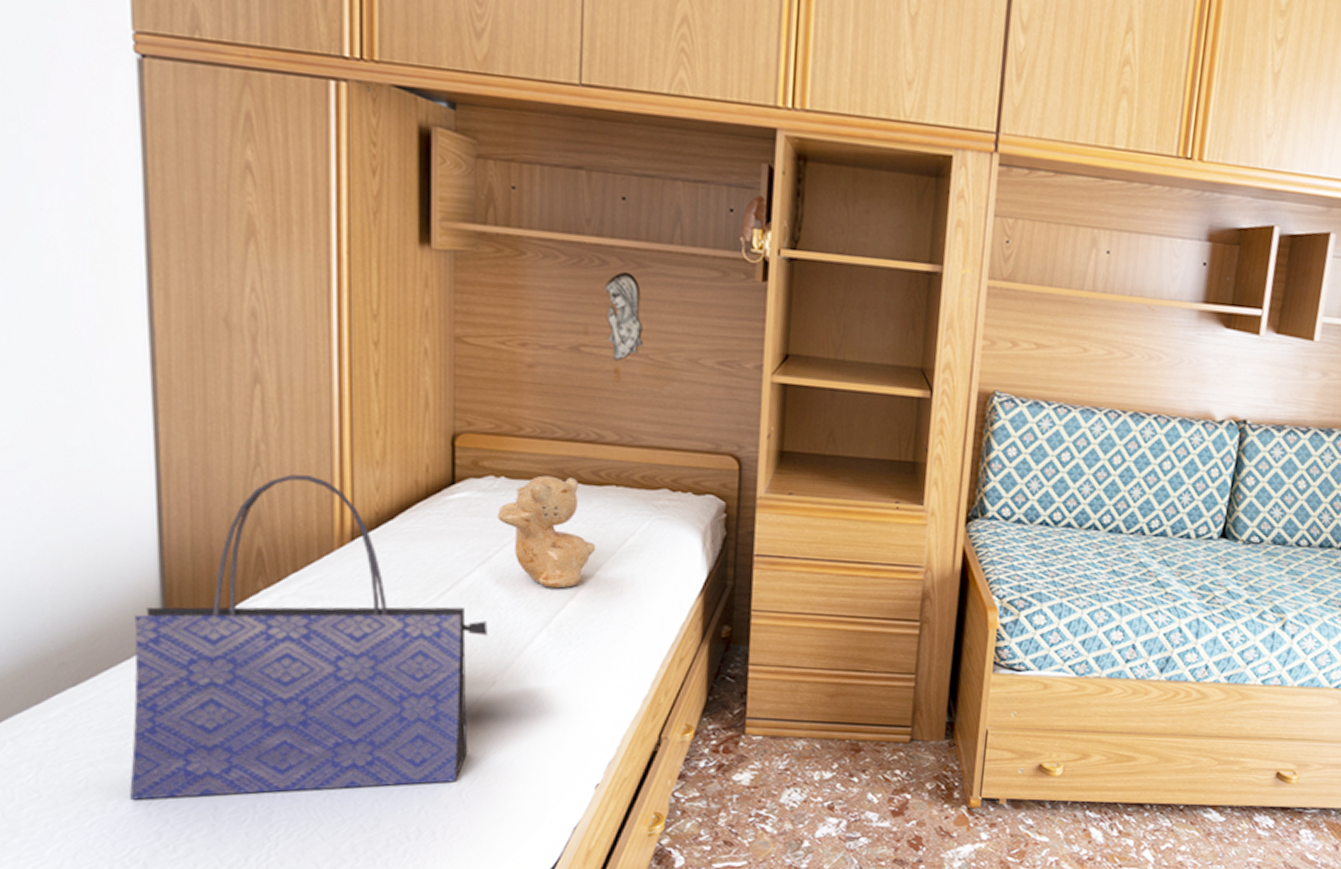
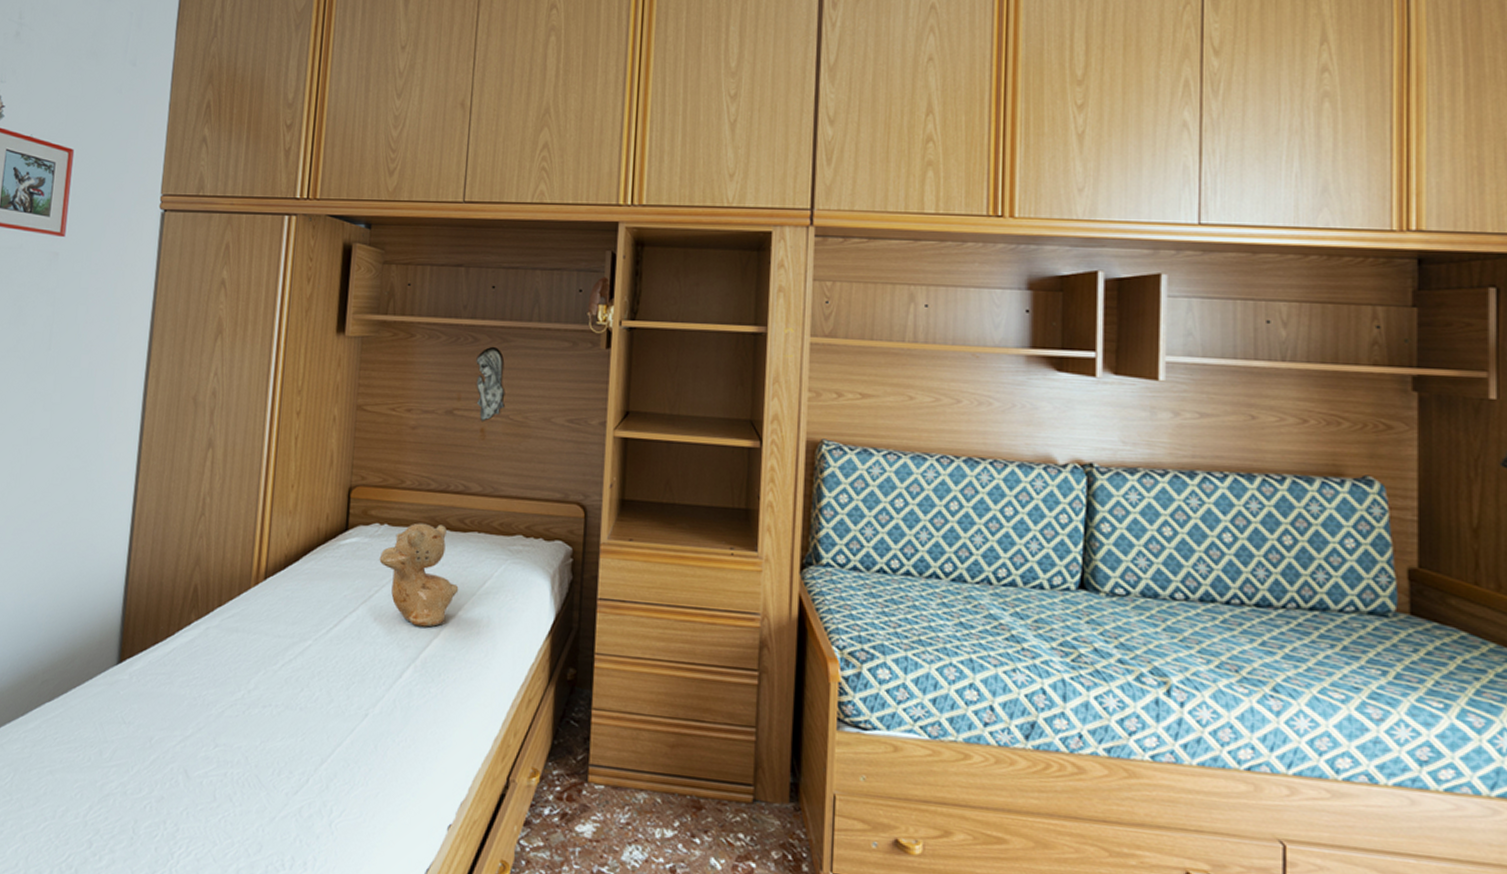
tote bag: present [130,474,488,800] -> none [74,522,365,813]

